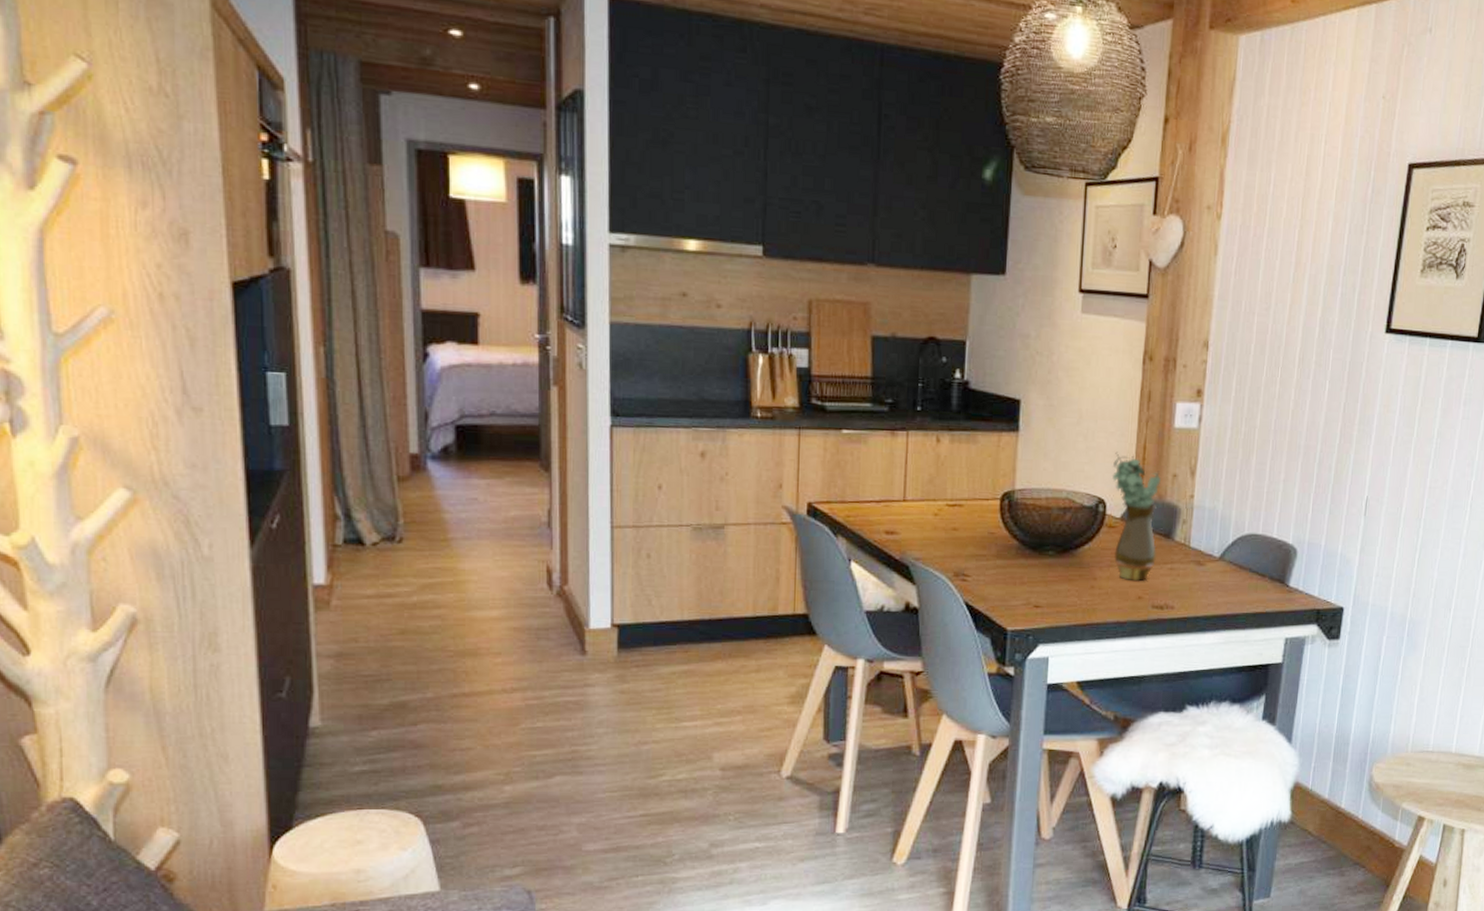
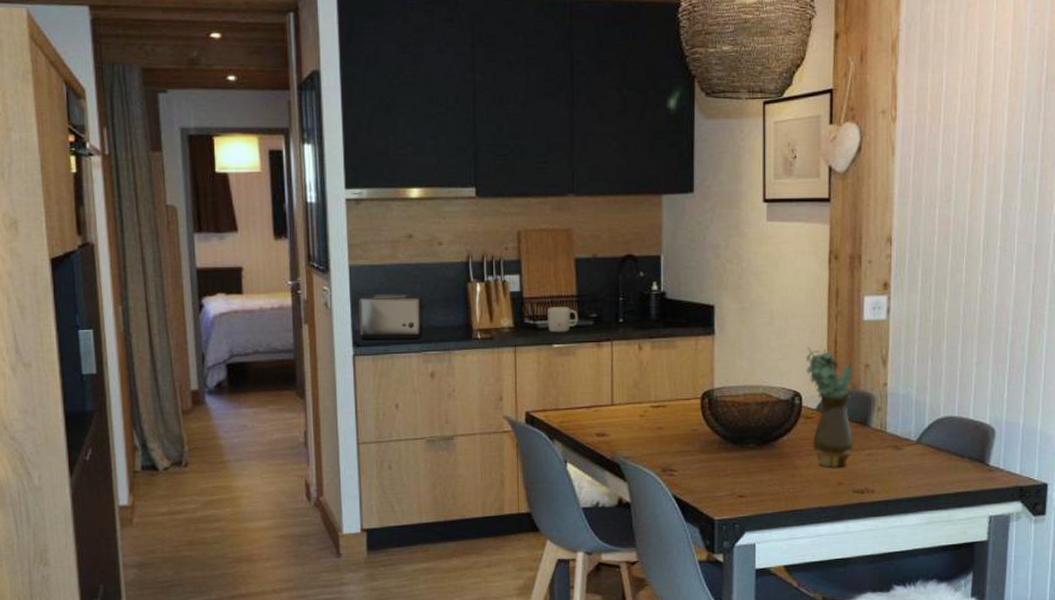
toaster: none [619,356,699,414] -> present [359,293,426,341]
mug: none [837,388,872,418] -> present [547,307,579,333]

